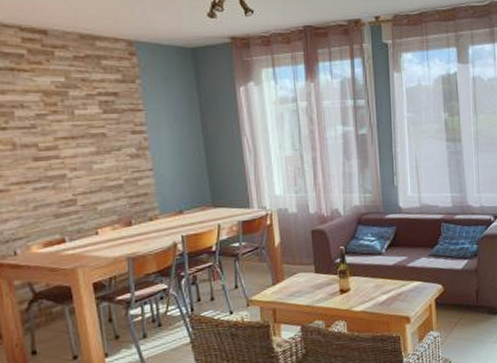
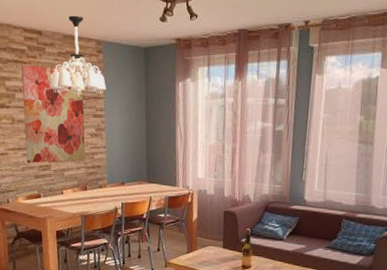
wall art: none [20,72,126,200] -> present [21,64,86,164]
chandelier: none [64,11,147,111] -> present [49,15,107,98]

